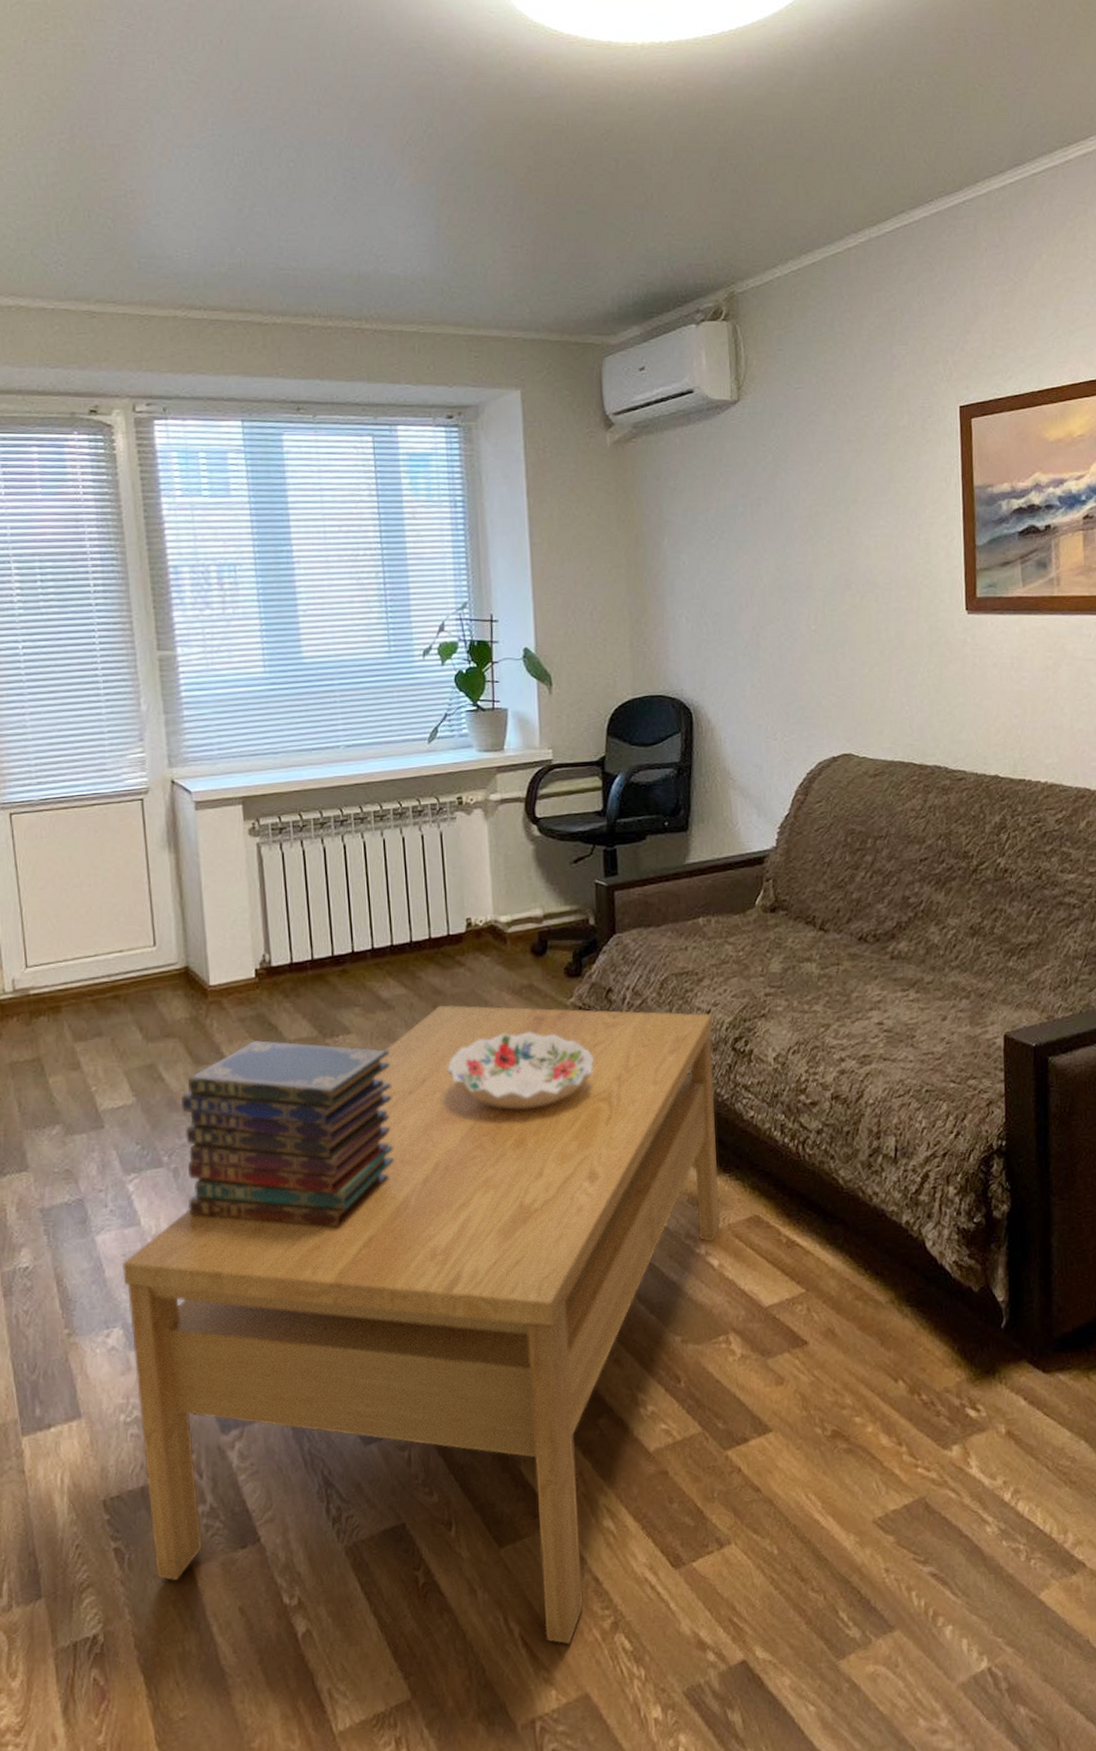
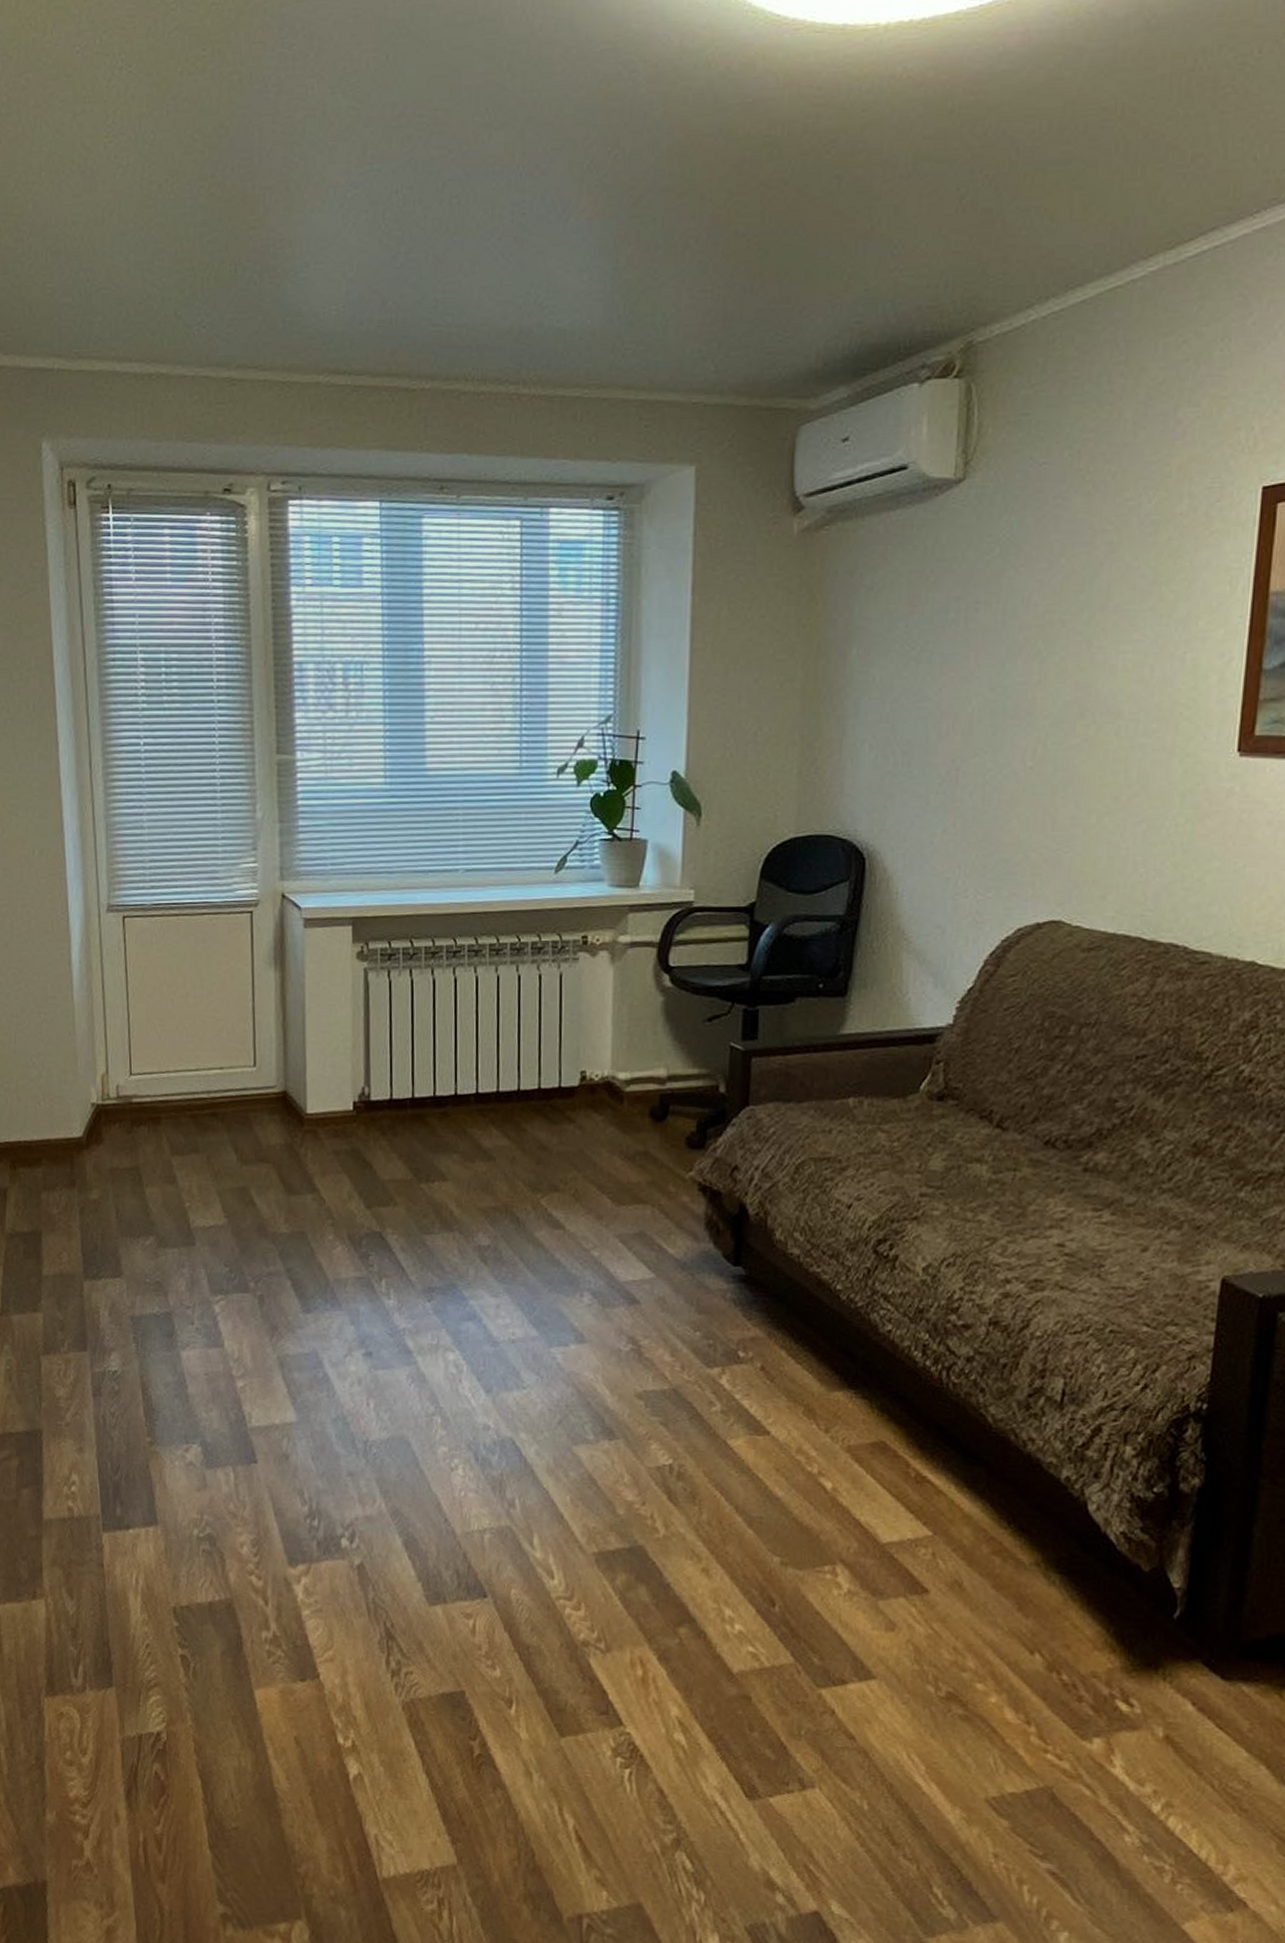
coffee table: present [121,1004,720,1645] -> none [203,1162,853,1850]
book stack: present [180,1040,394,1229] -> none [270,1176,486,1382]
decorative bowl: present [447,1032,595,1110] -> none [546,1201,711,1287]

